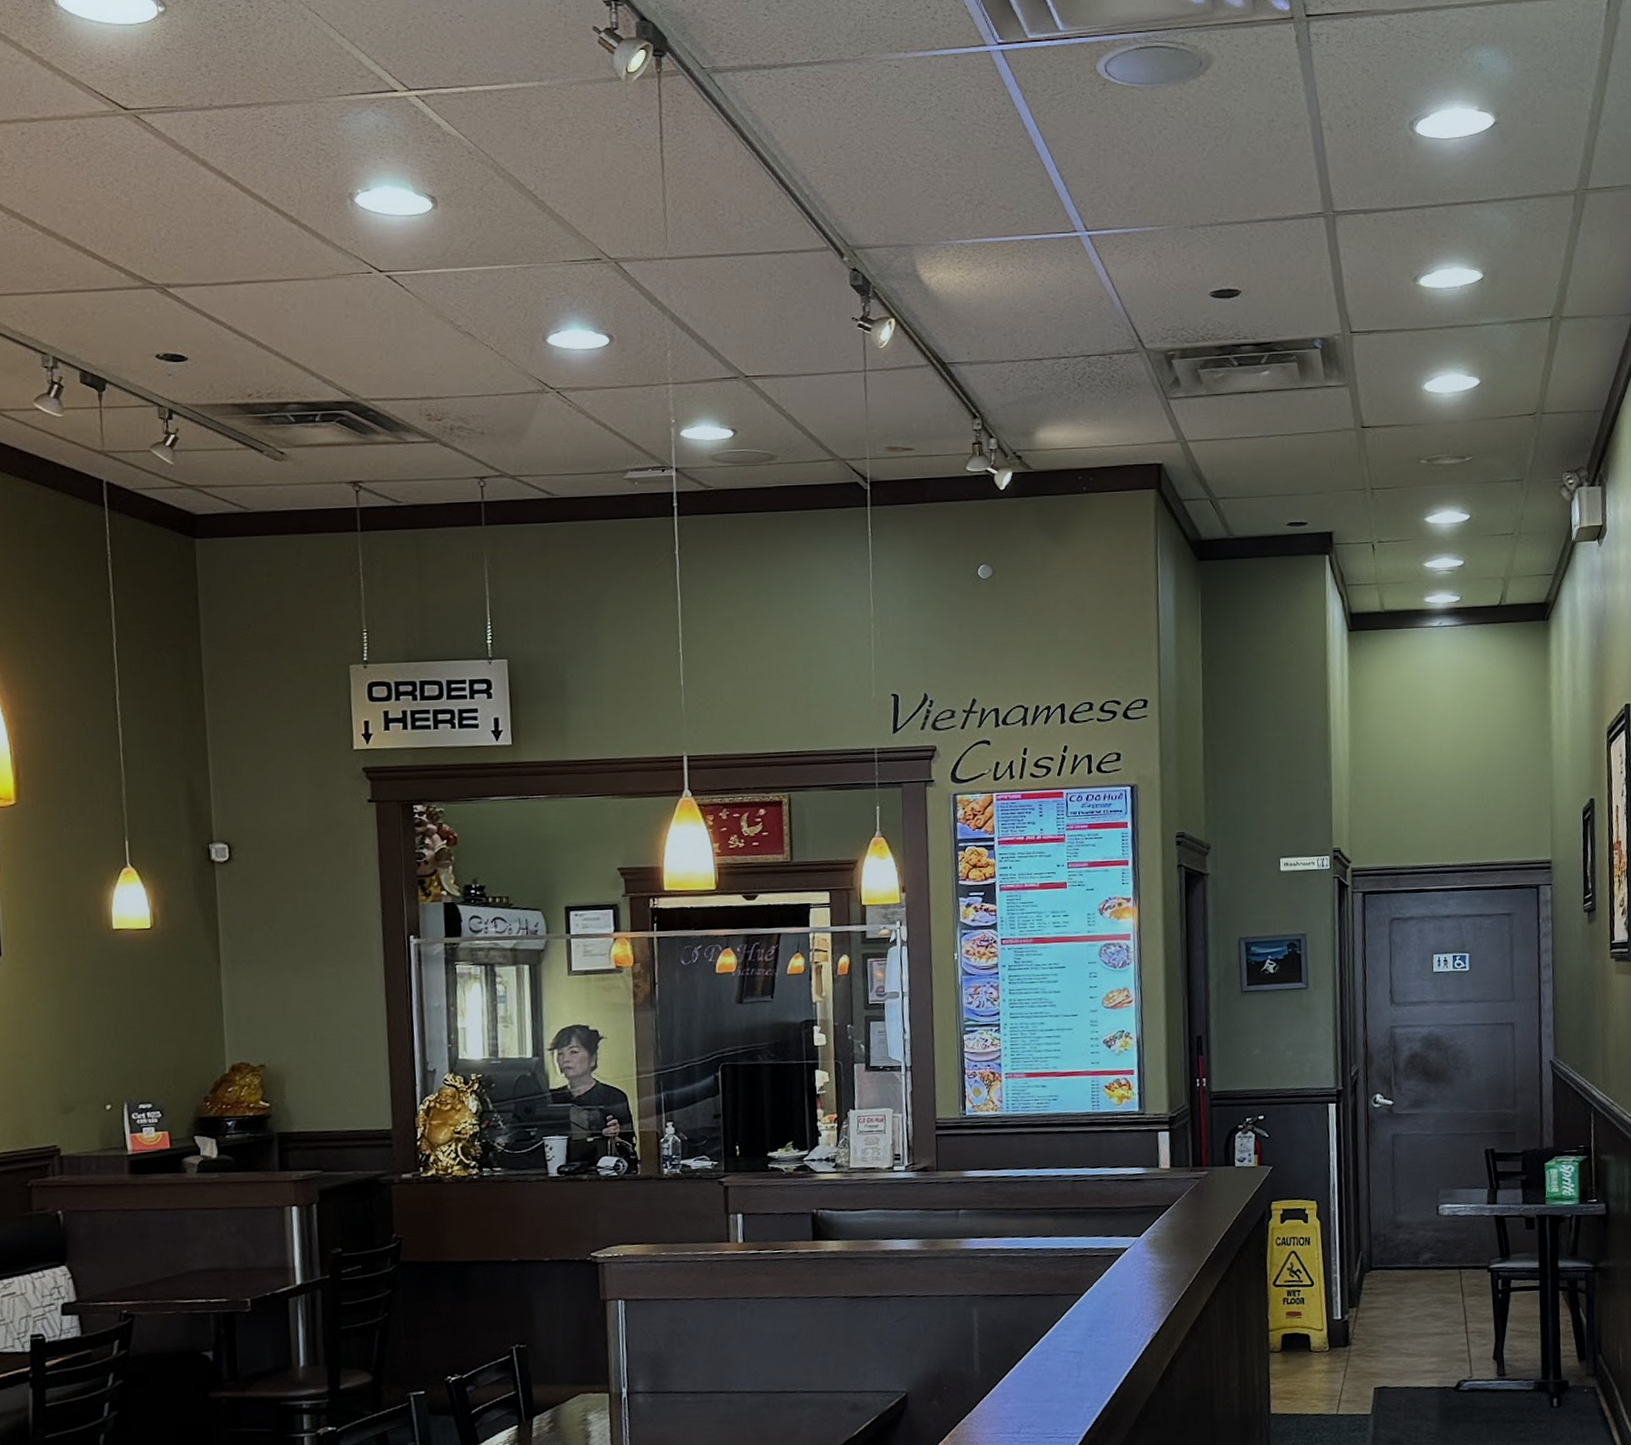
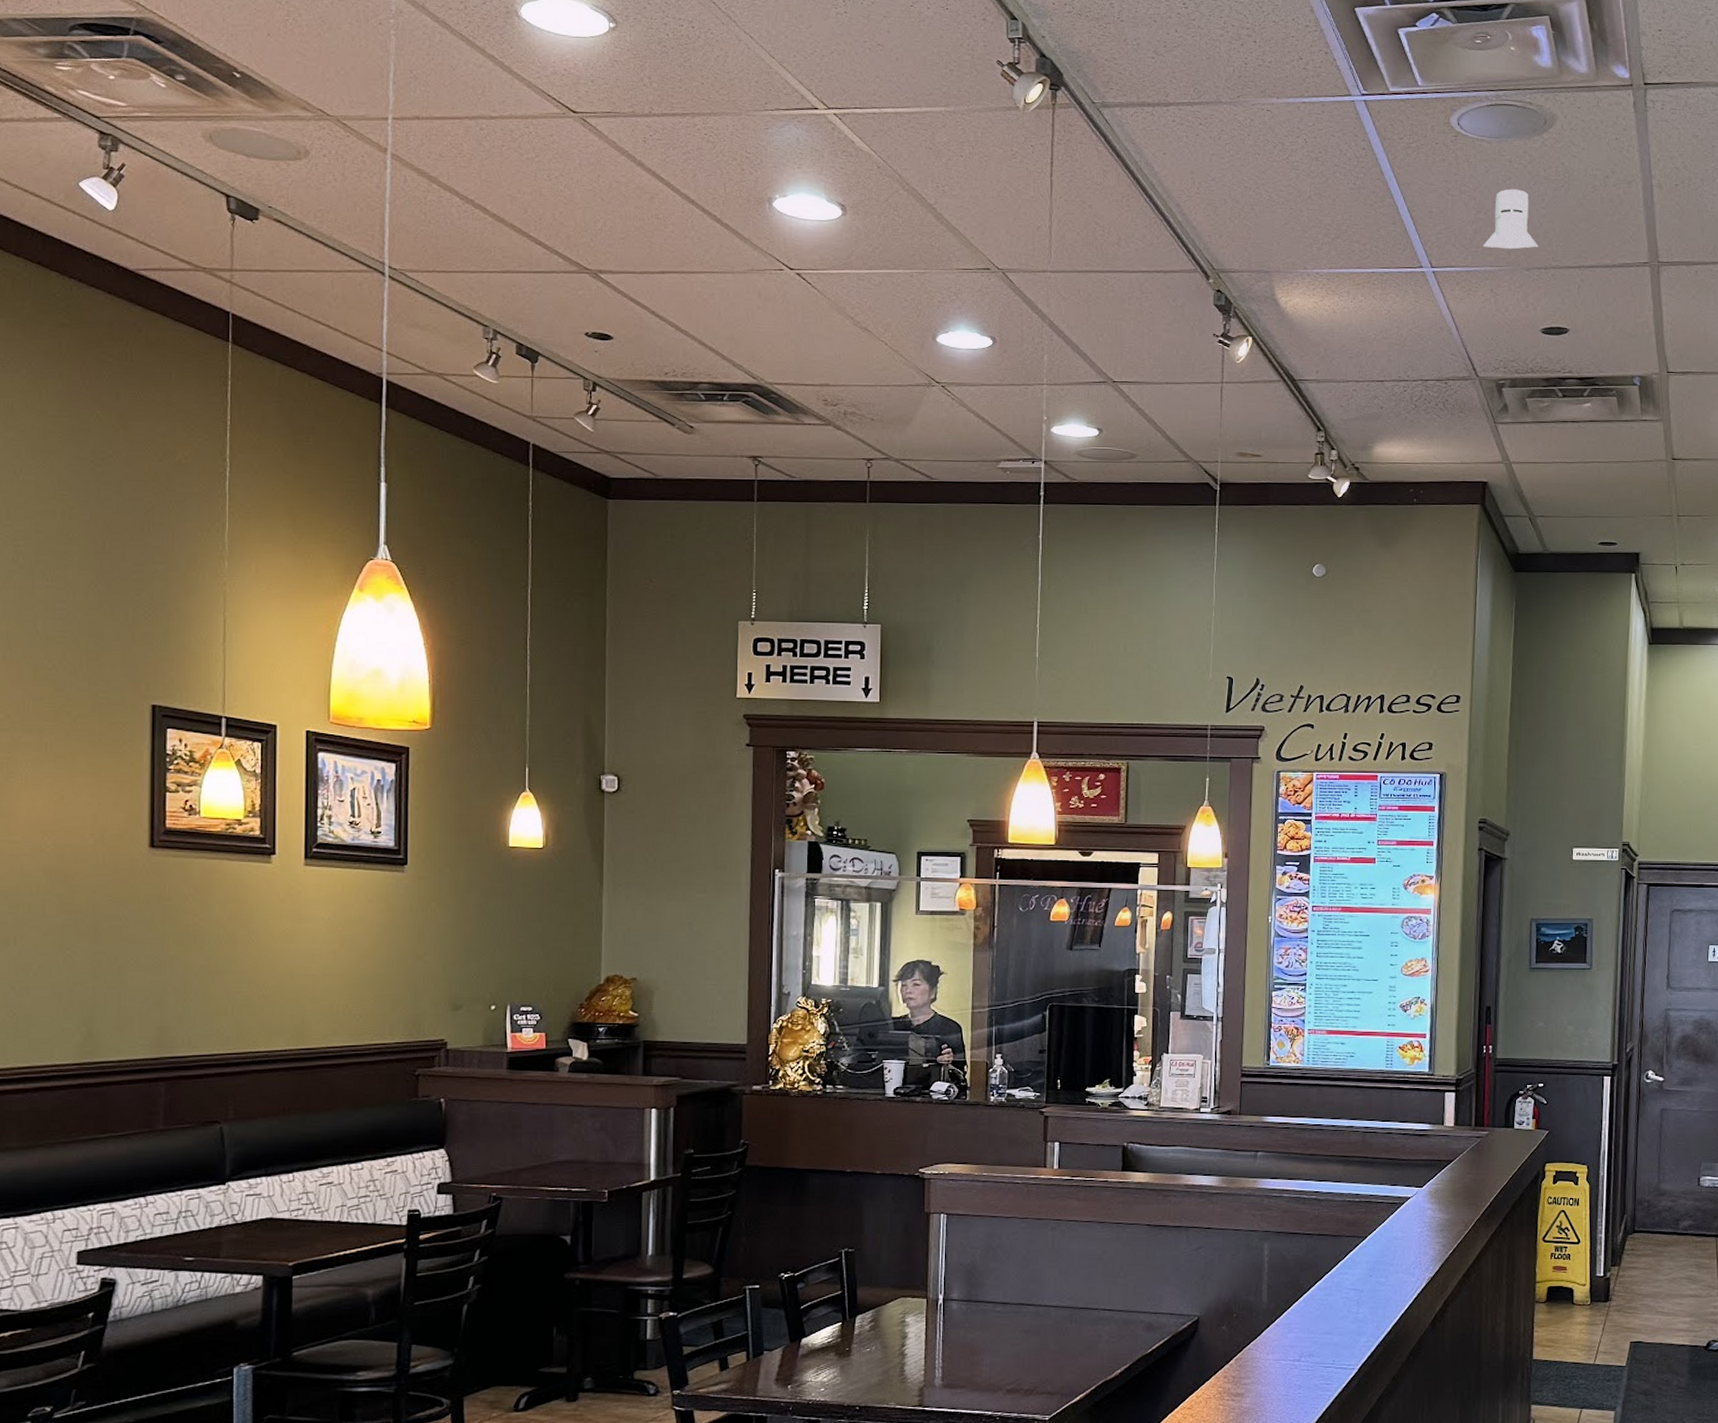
knight helmet: none [1141,139,1202,207] -> present [1483,189,1538,250]

